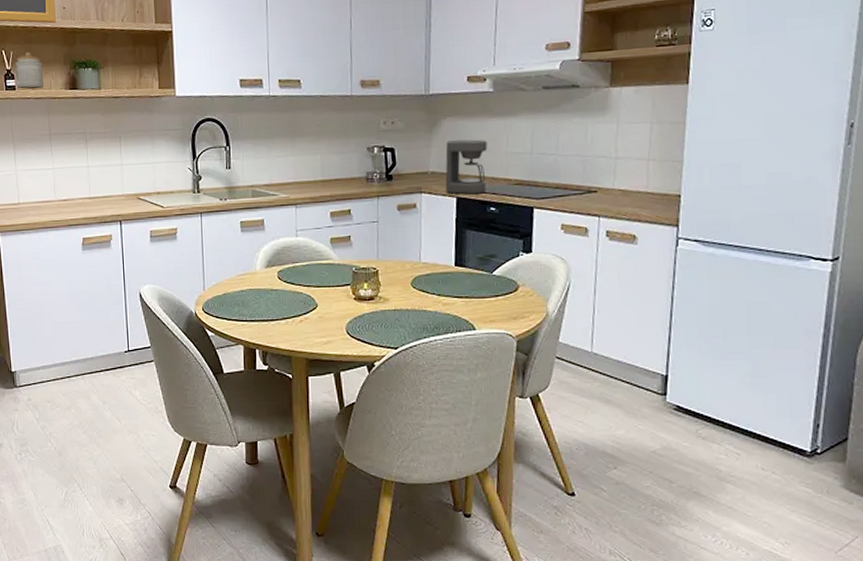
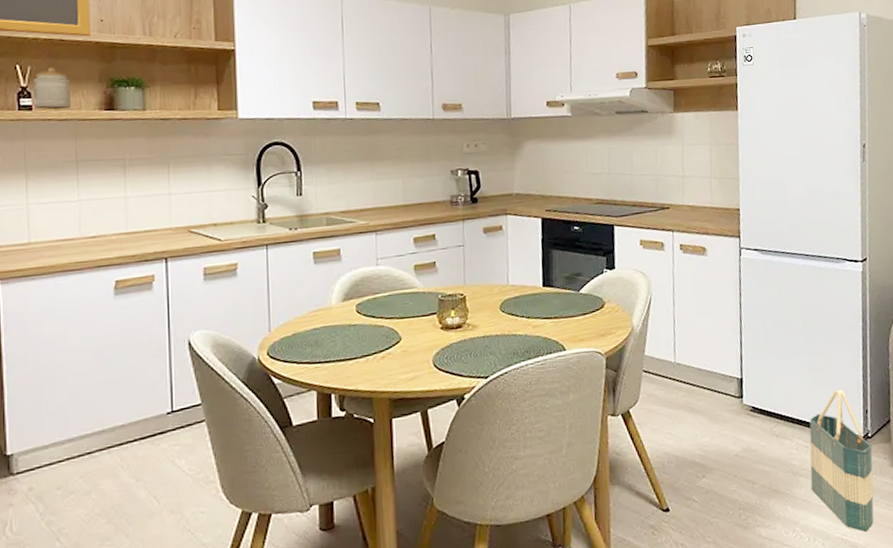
coffee maker: present [445,139,487,195] -> none [529,161,570,215]
tote bag: none [739,399,821,550] -> present [809,389,874,532]

